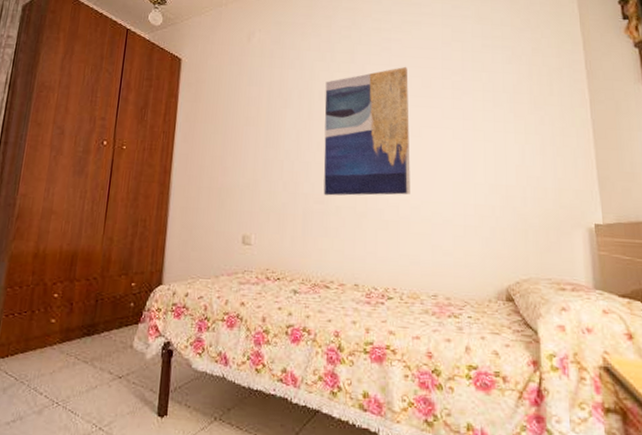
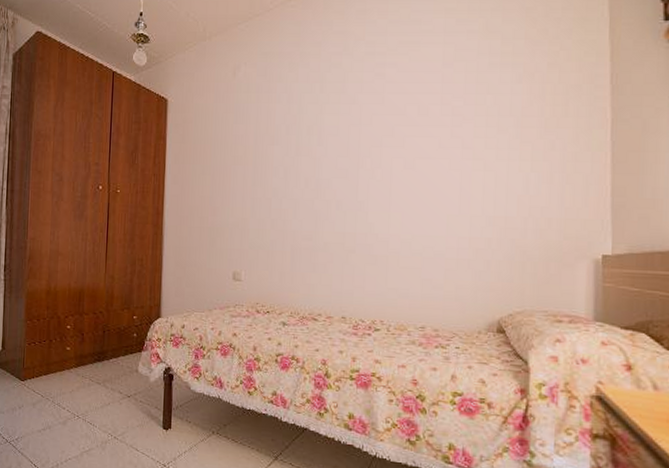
wall art: present [323,66,410,196] -> none [312,93,404,233]

